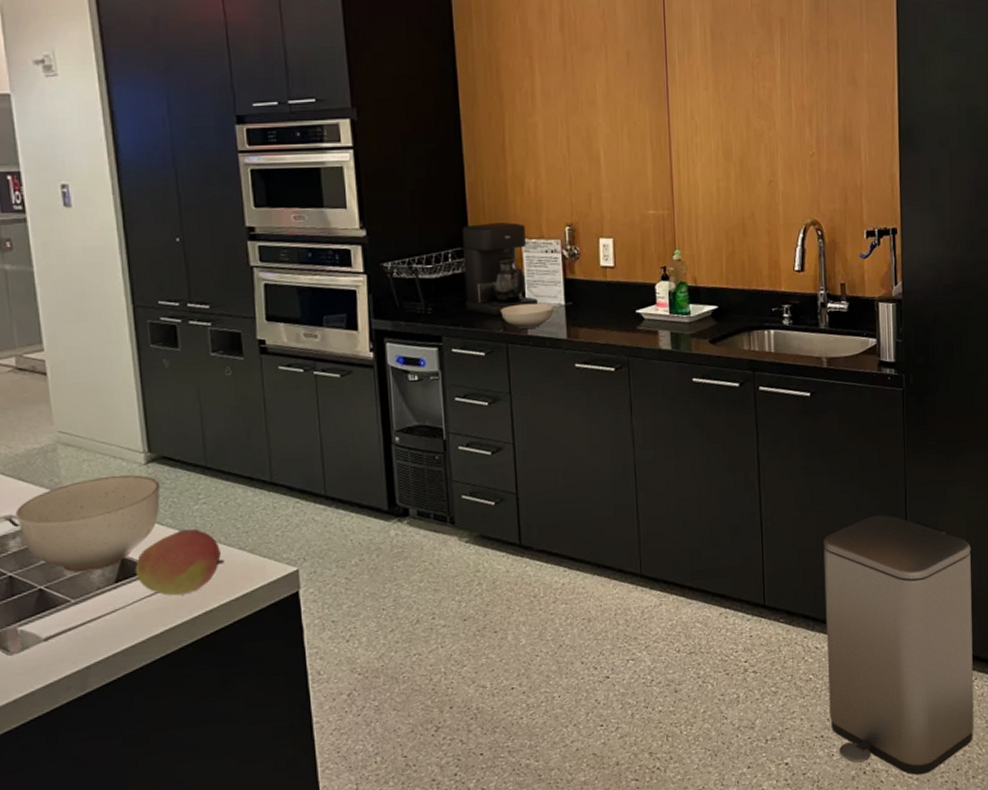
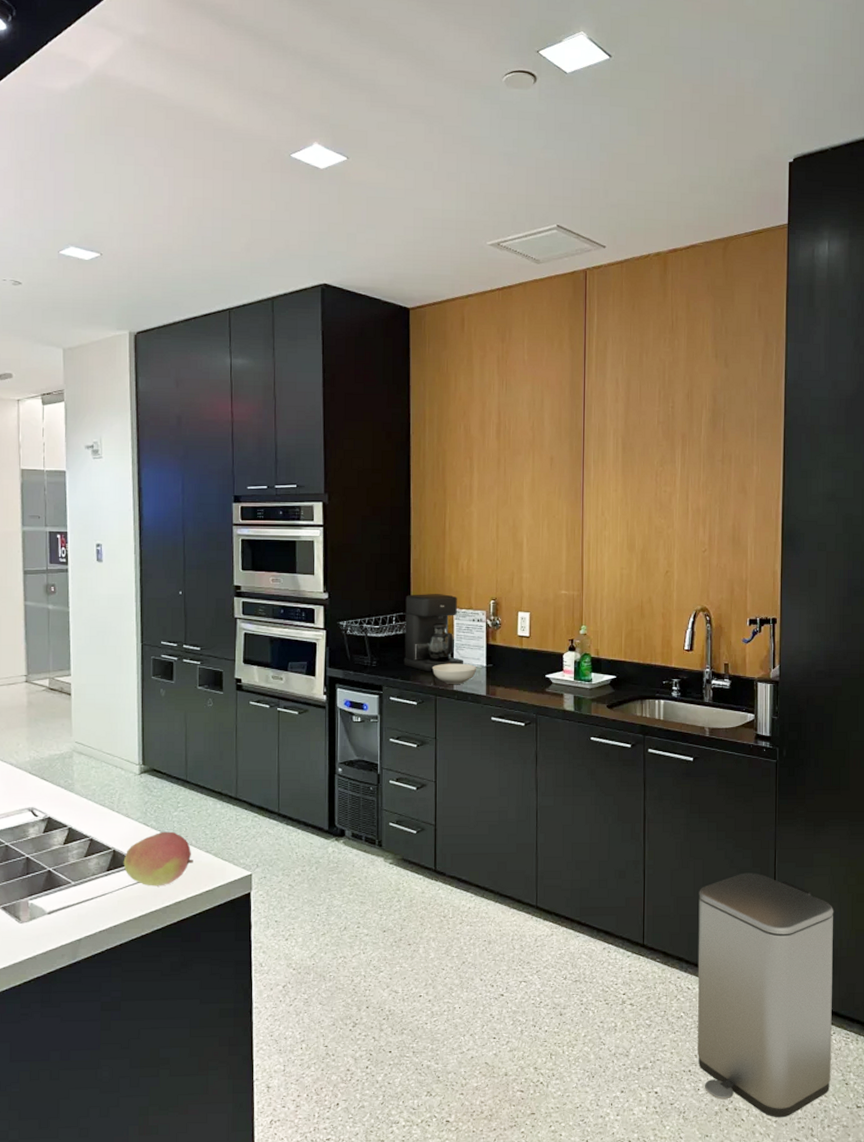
bowl: present [15,475,160,572] -> none [36,782,149,859]

